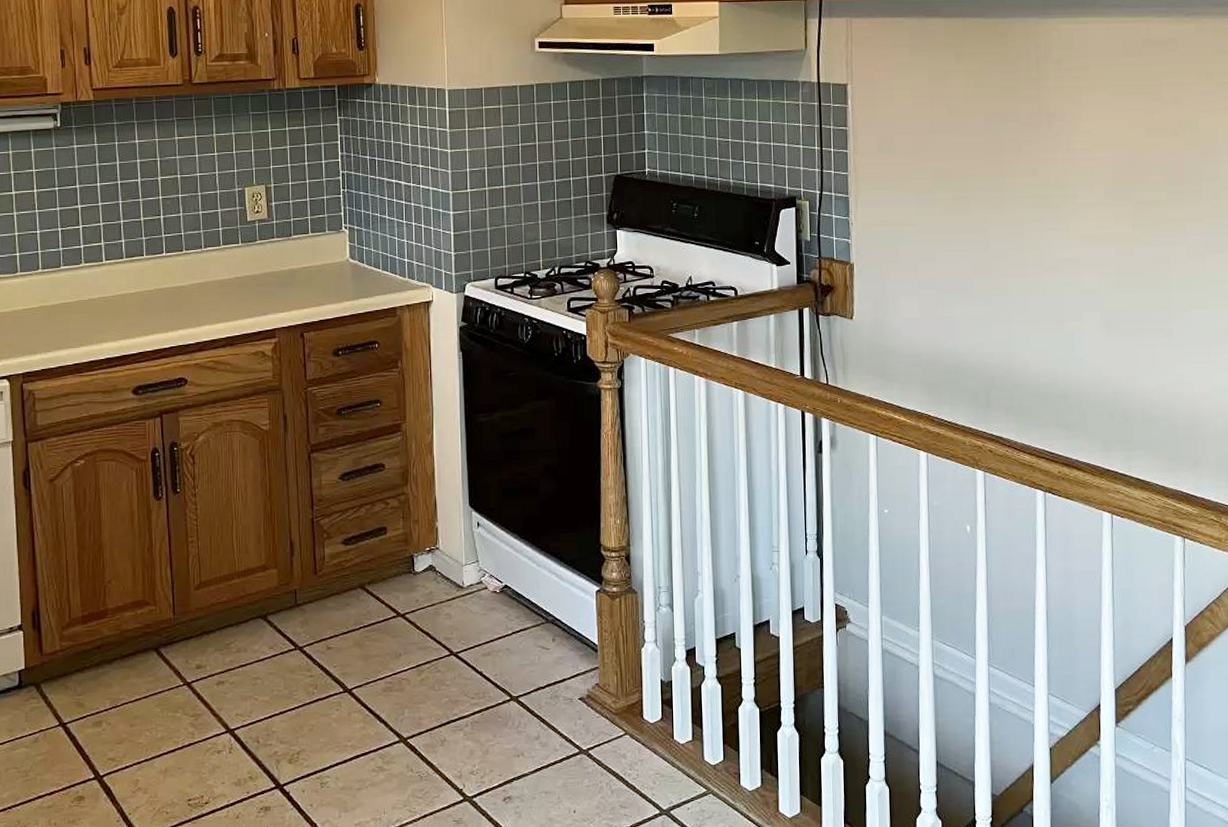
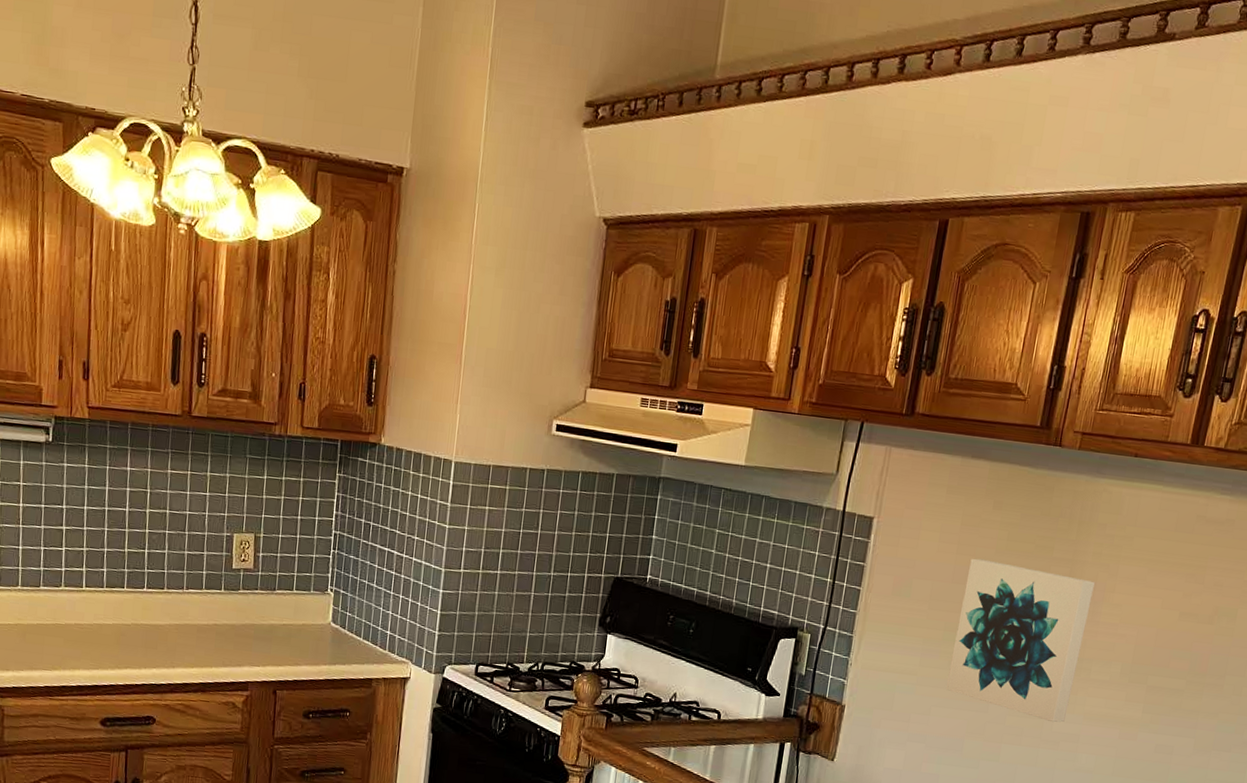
wall art: none [944,107,1063,250] -> present [945,558,1095,723]

